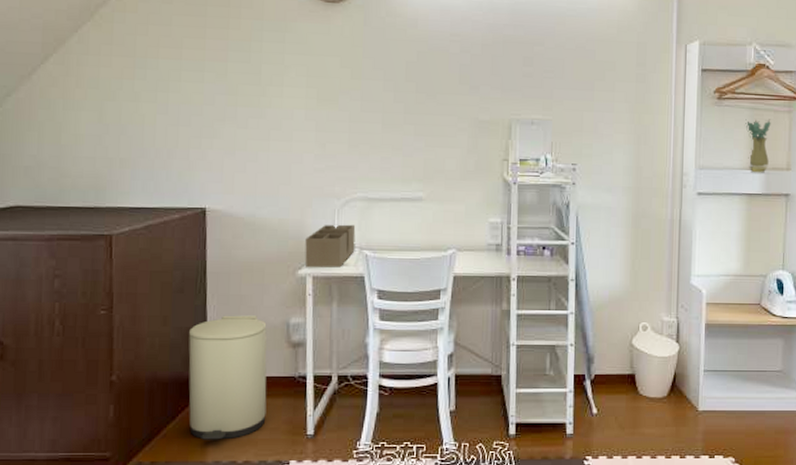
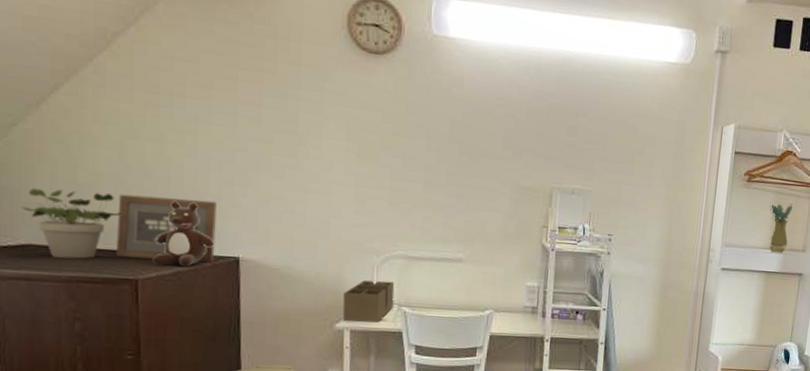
potted plant: none [11,152,101,218] -> present [21,188,124,259]
picture frame: none [94,153,185,214] -> present [116,193,217,262]
stuffed animal: none [126,157,182,220] -> present [152,201,214,267]

